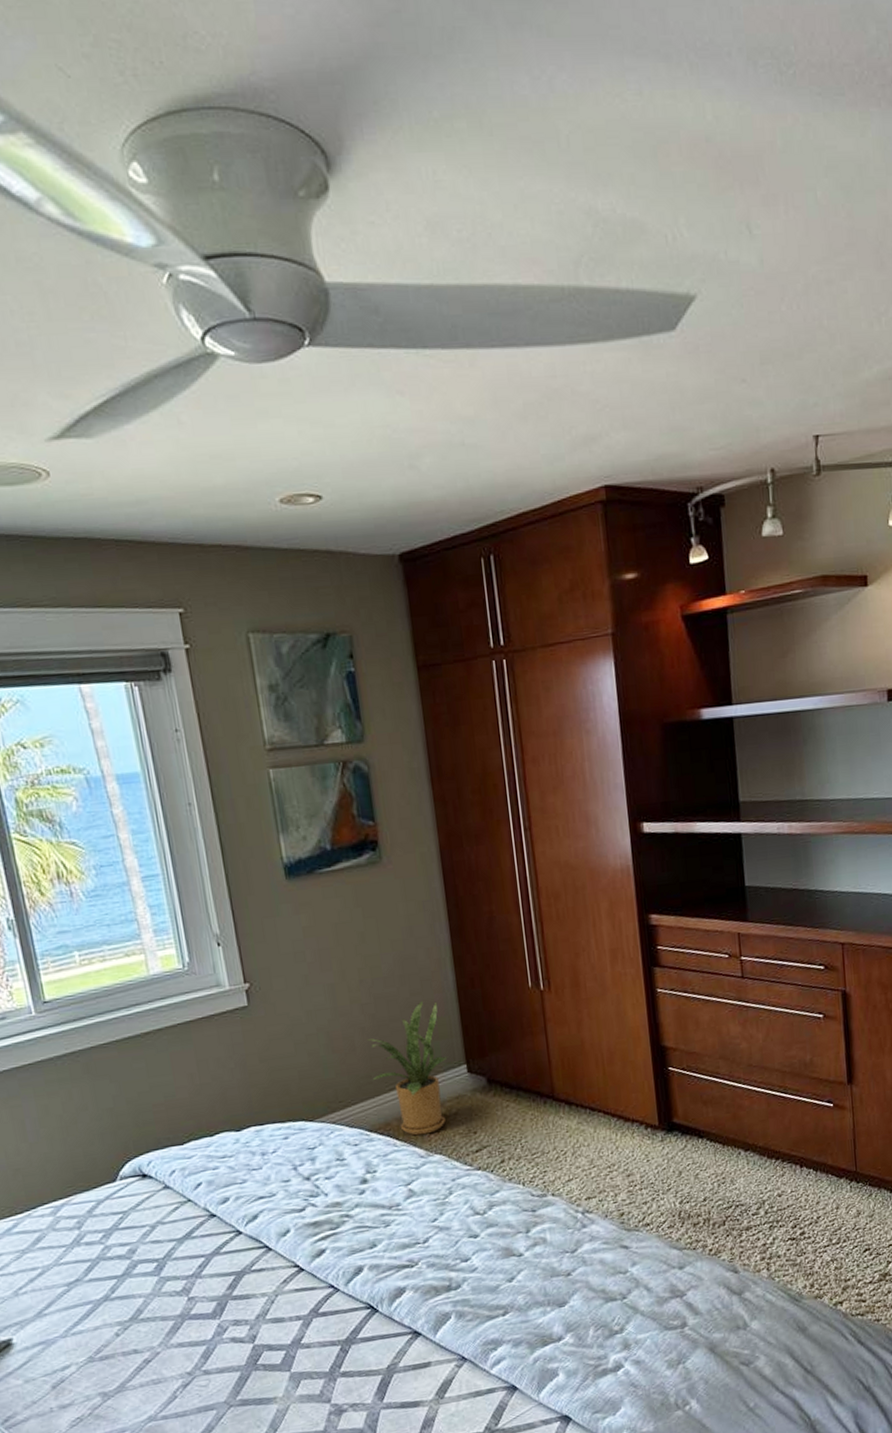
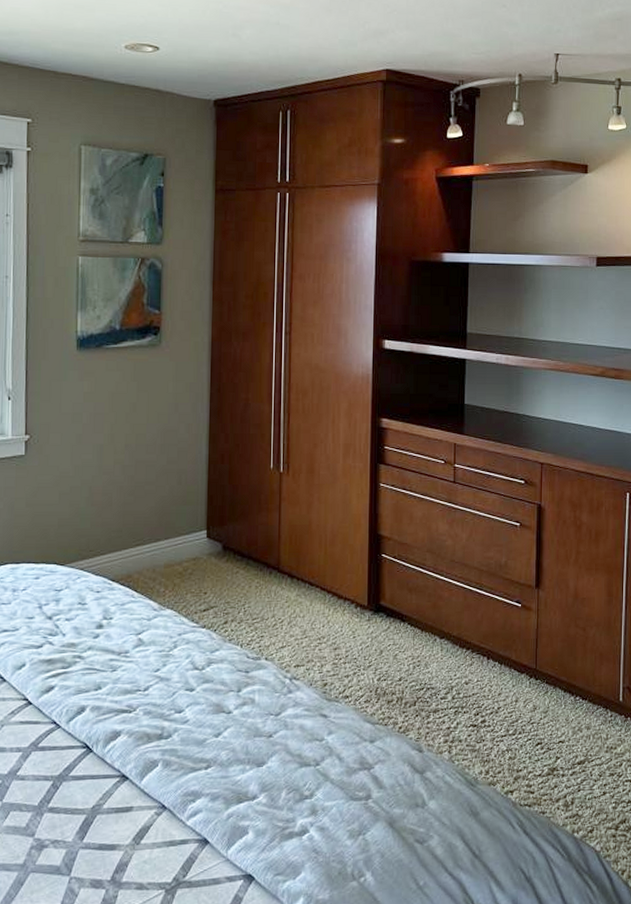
house plant: present [367,1001,448,1136] -> none [123,470,191,590]

